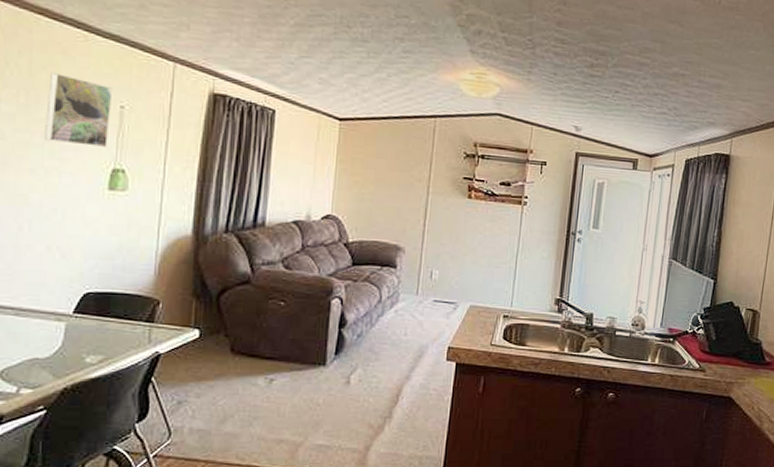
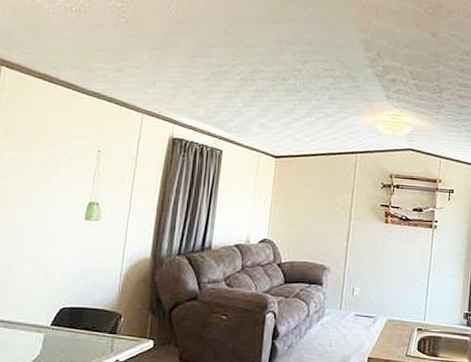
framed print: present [45,72,113,147] -> none [37,124,93,184]

